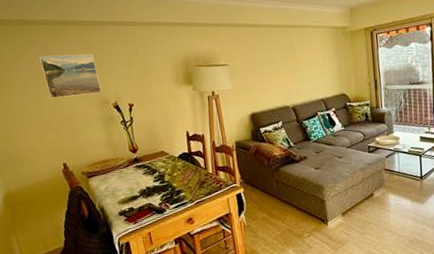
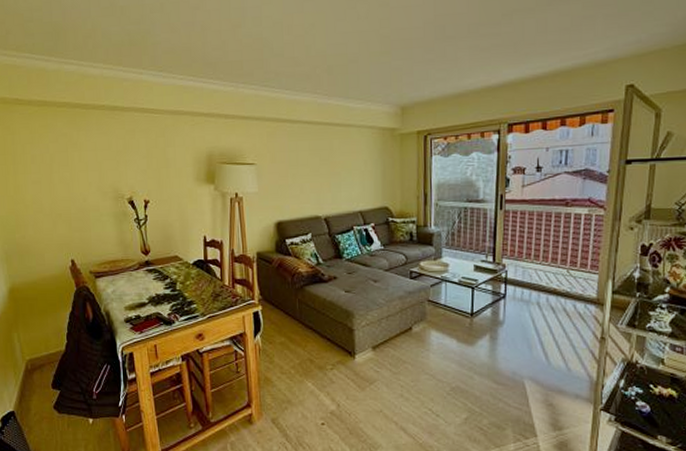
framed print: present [39,53,102,99] -> none [56,140,117,188]

